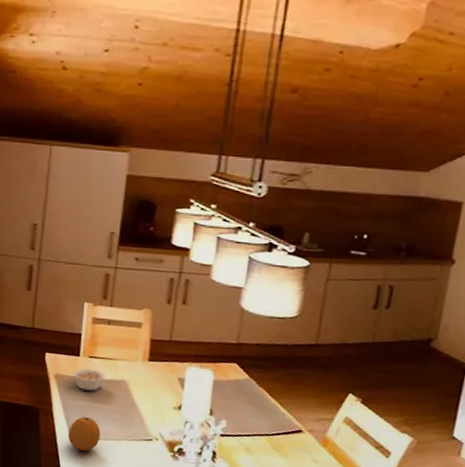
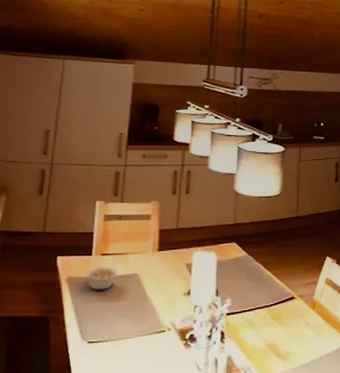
fruit: present [68,417,101,451] -> none [80,318,114,356]

